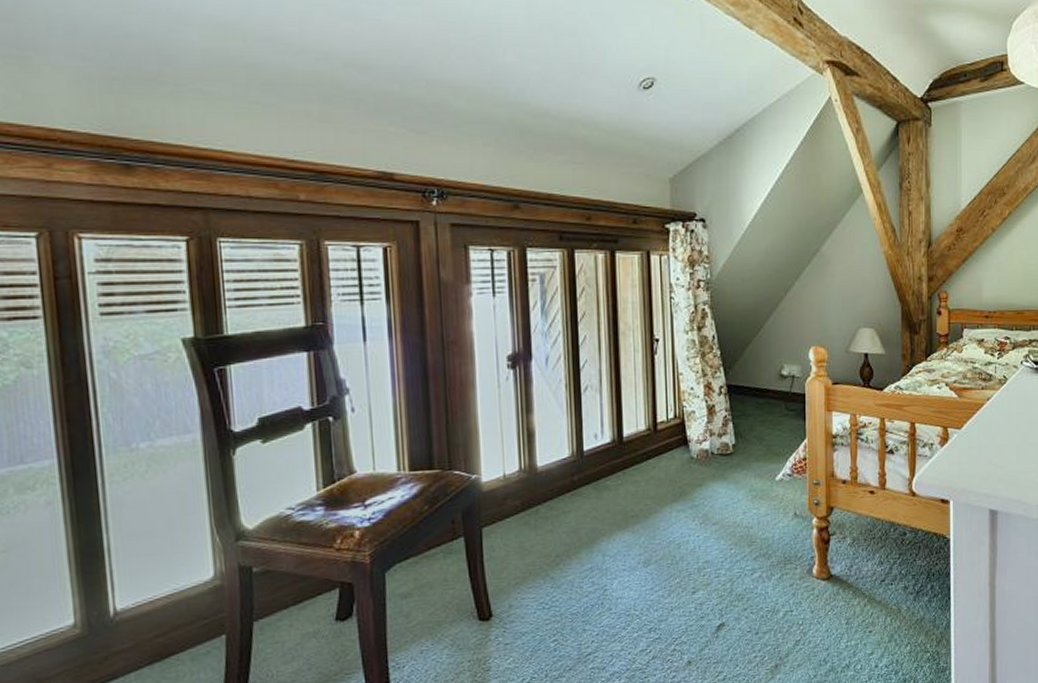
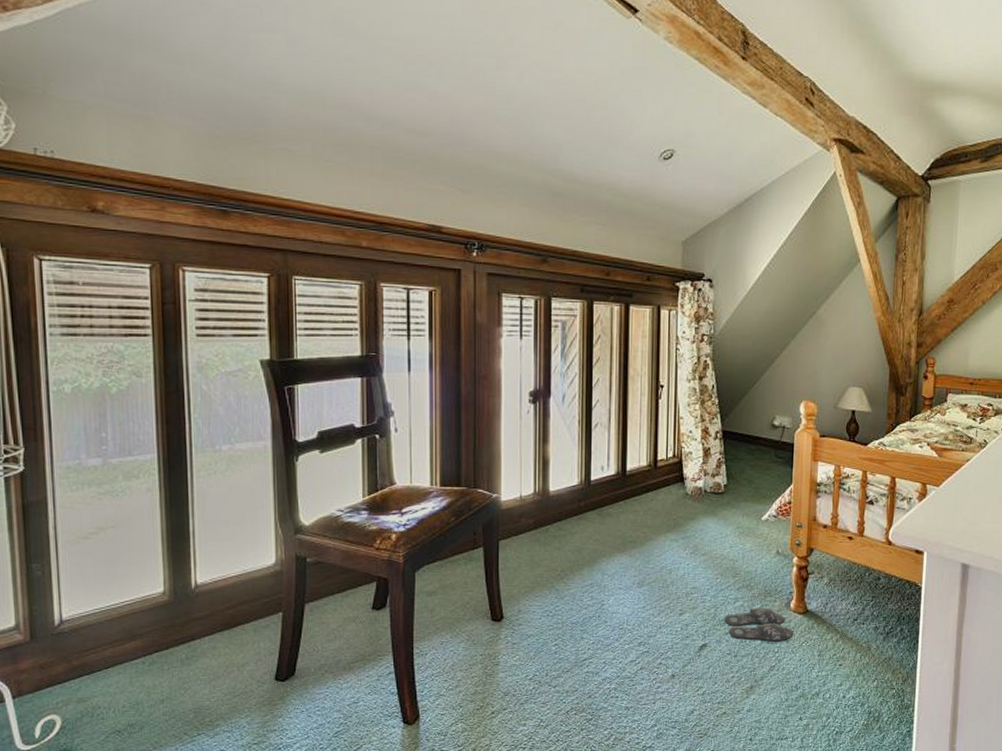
slippers: none [741,576,817,614] -> present [724,608,793,642]

